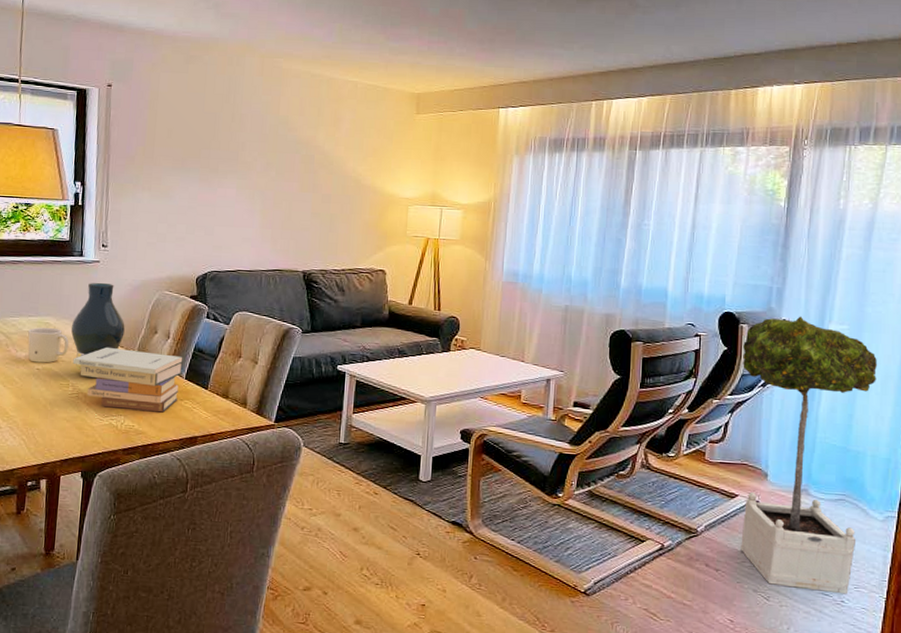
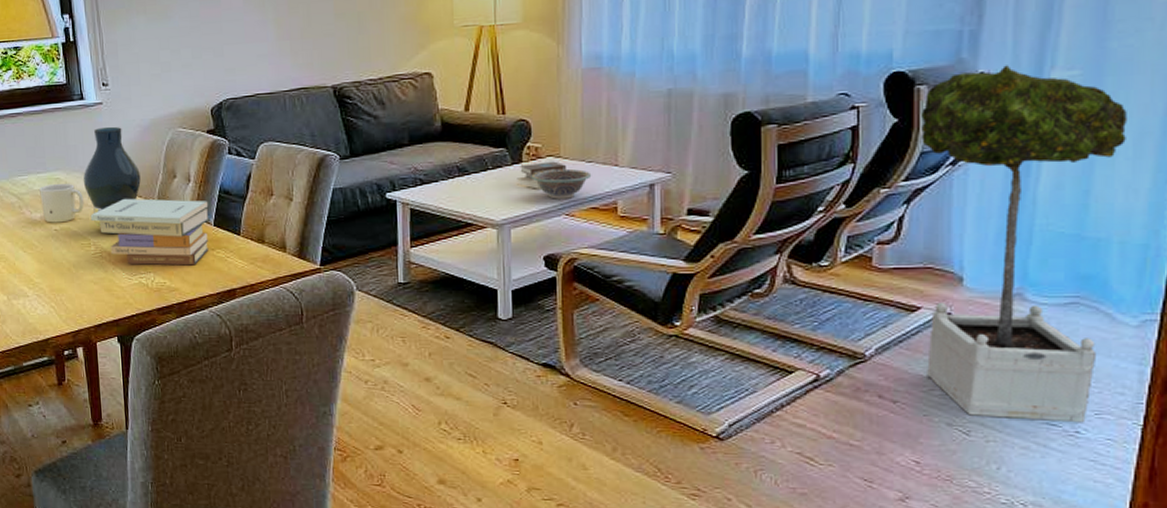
books: none [445,352,484,375] -> present [517,161,566,189]
decorative bowl: none [456,359,504,385] -> present [531,168,592,199]

